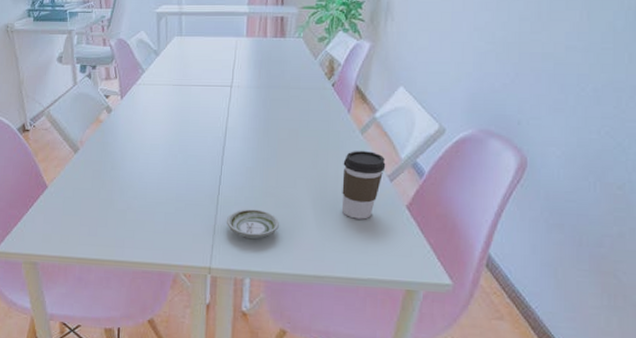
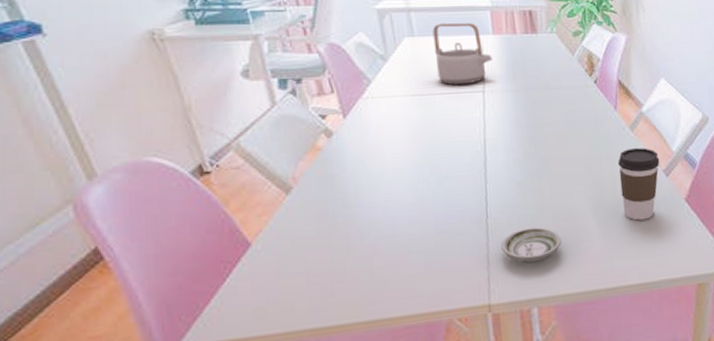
teapot: none [196,25,243,80] -> present [432,23,492,86]

